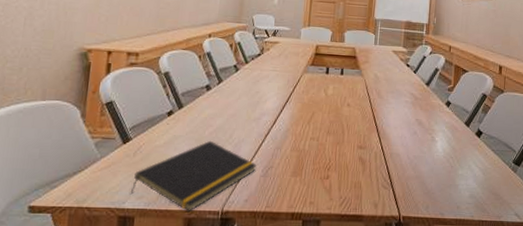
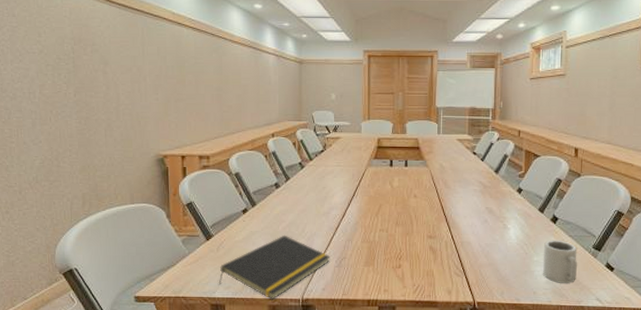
cup: none [467,153,499,198] -> present [543,240,578,283]

